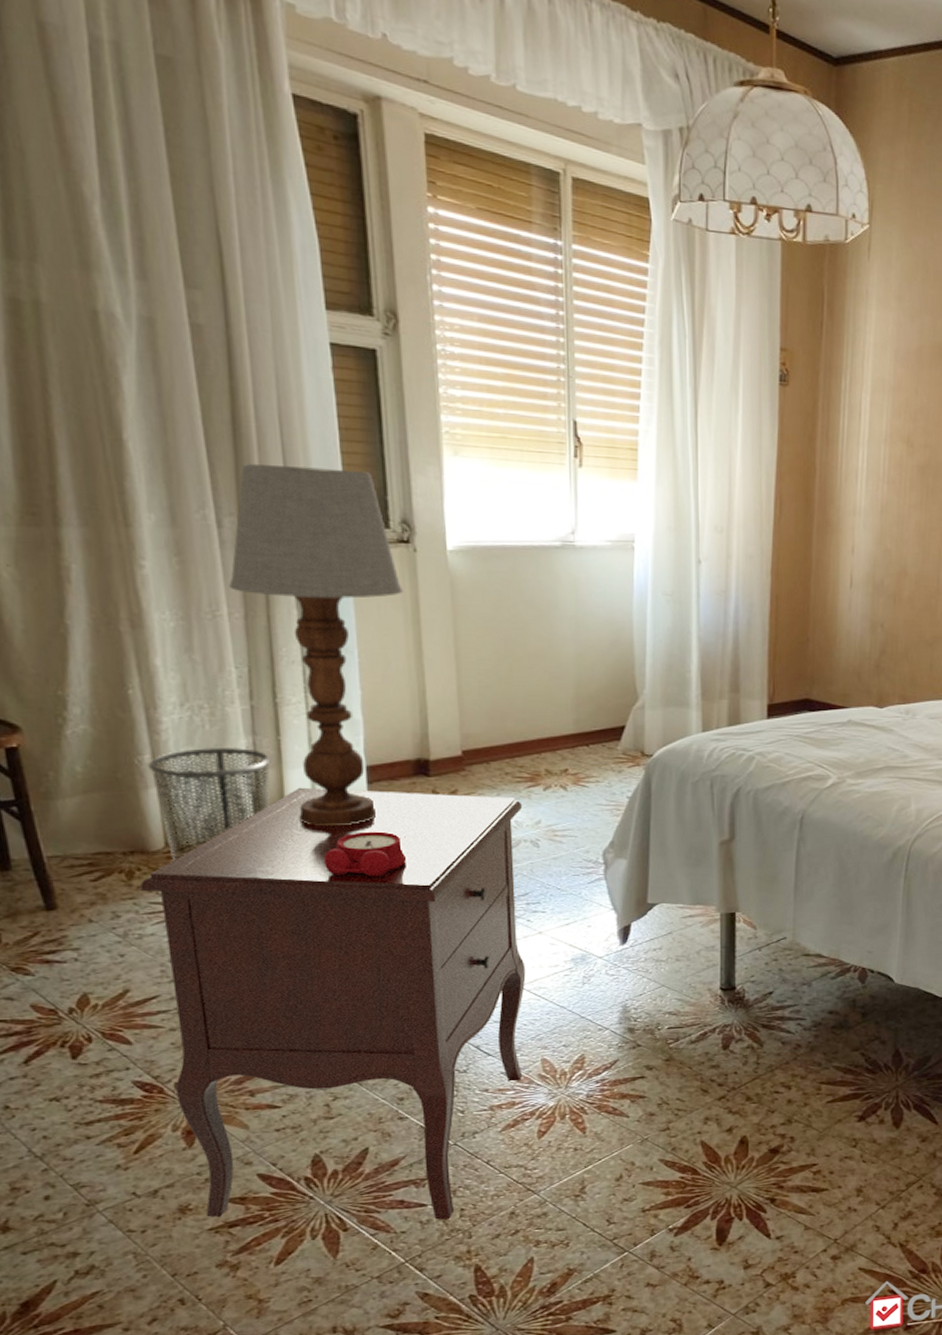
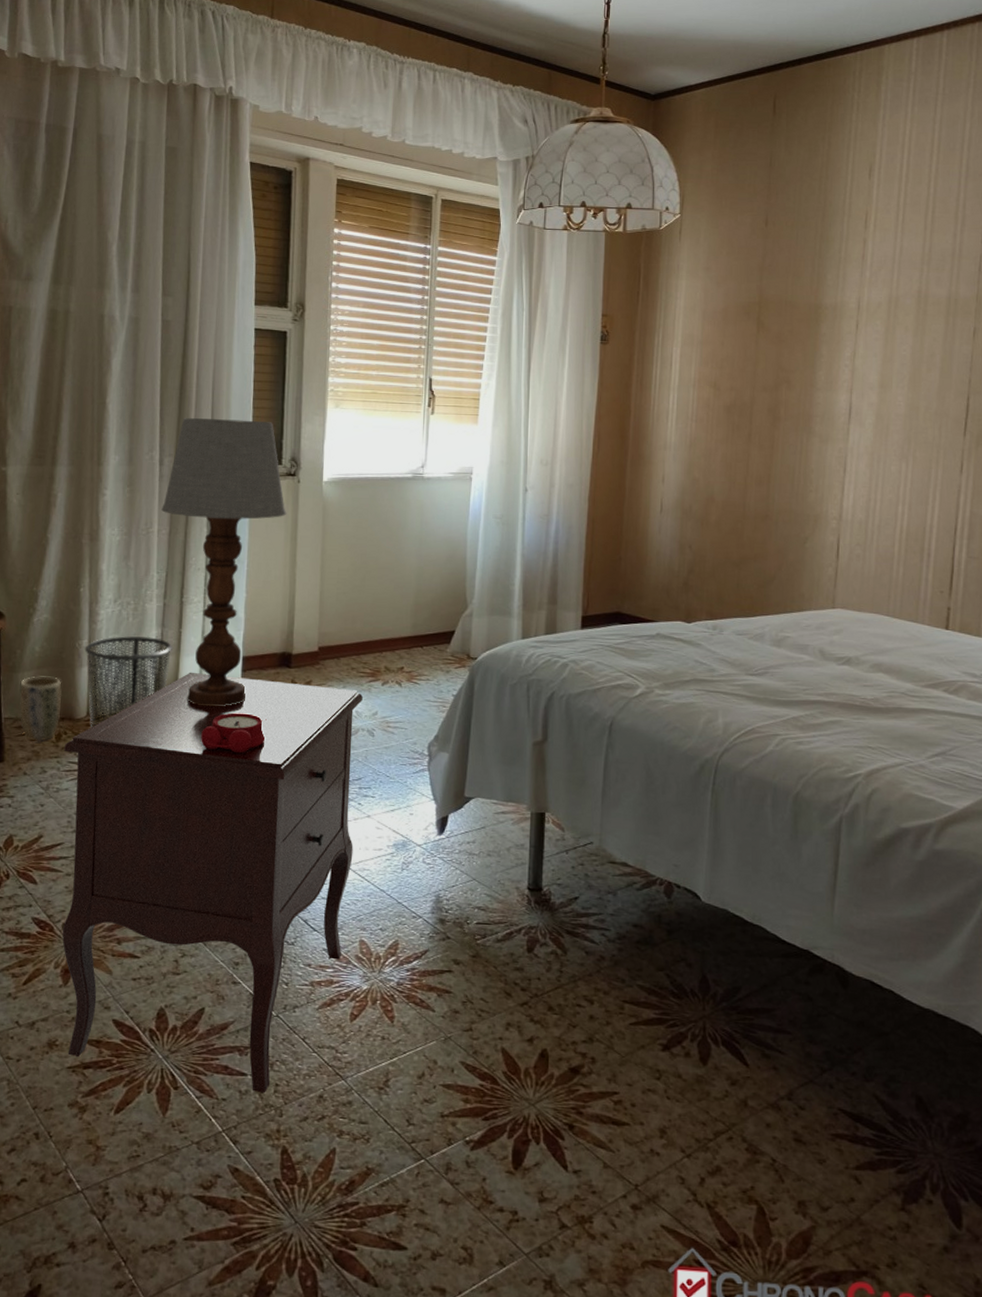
plant pot: none [61,802,128,882] -> present [18,676,62,741]

